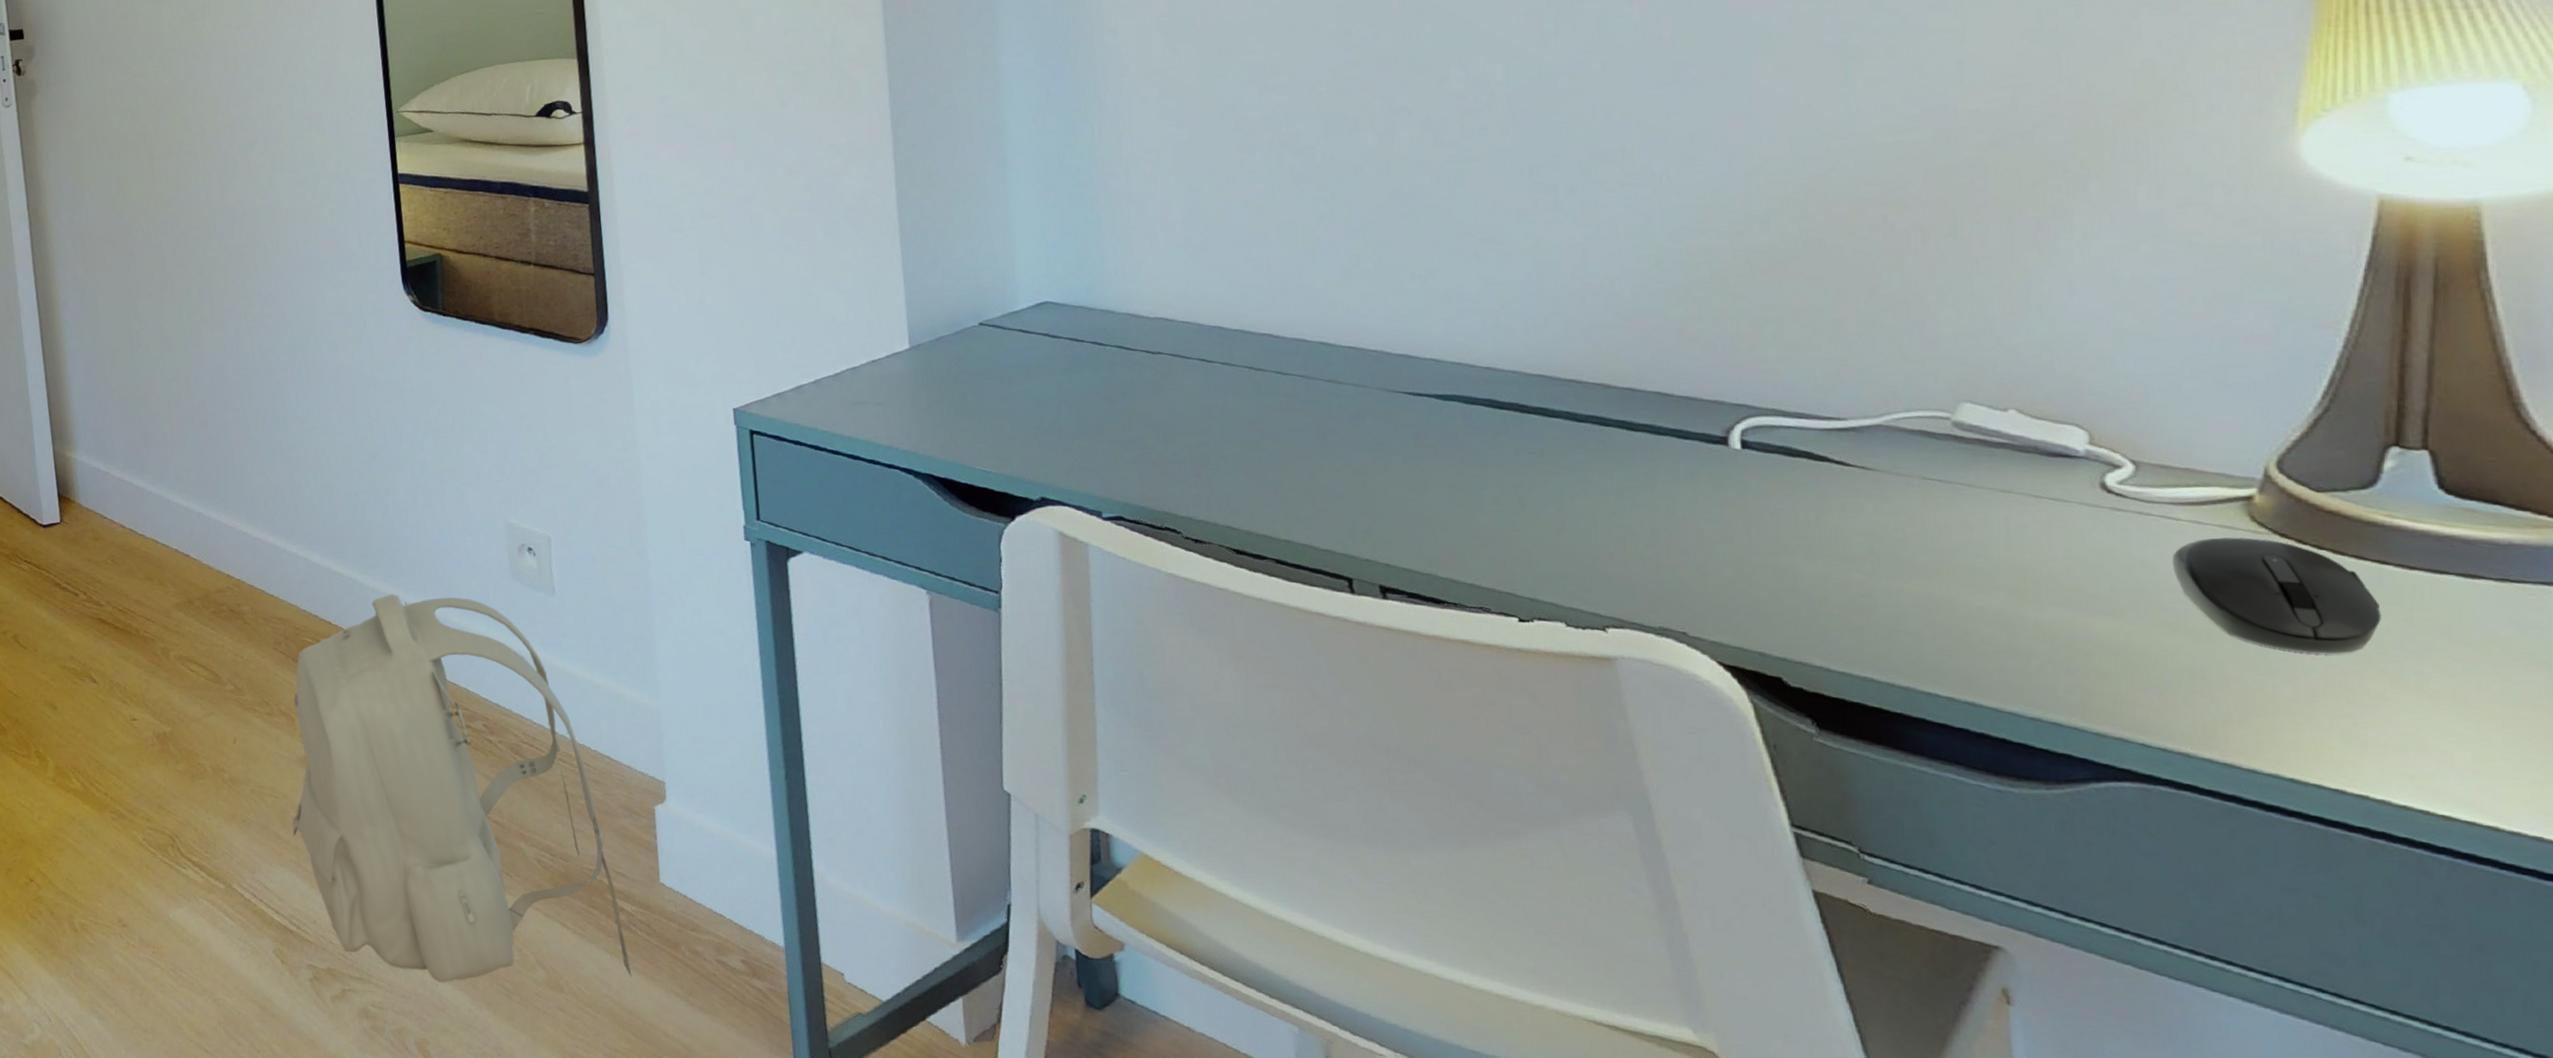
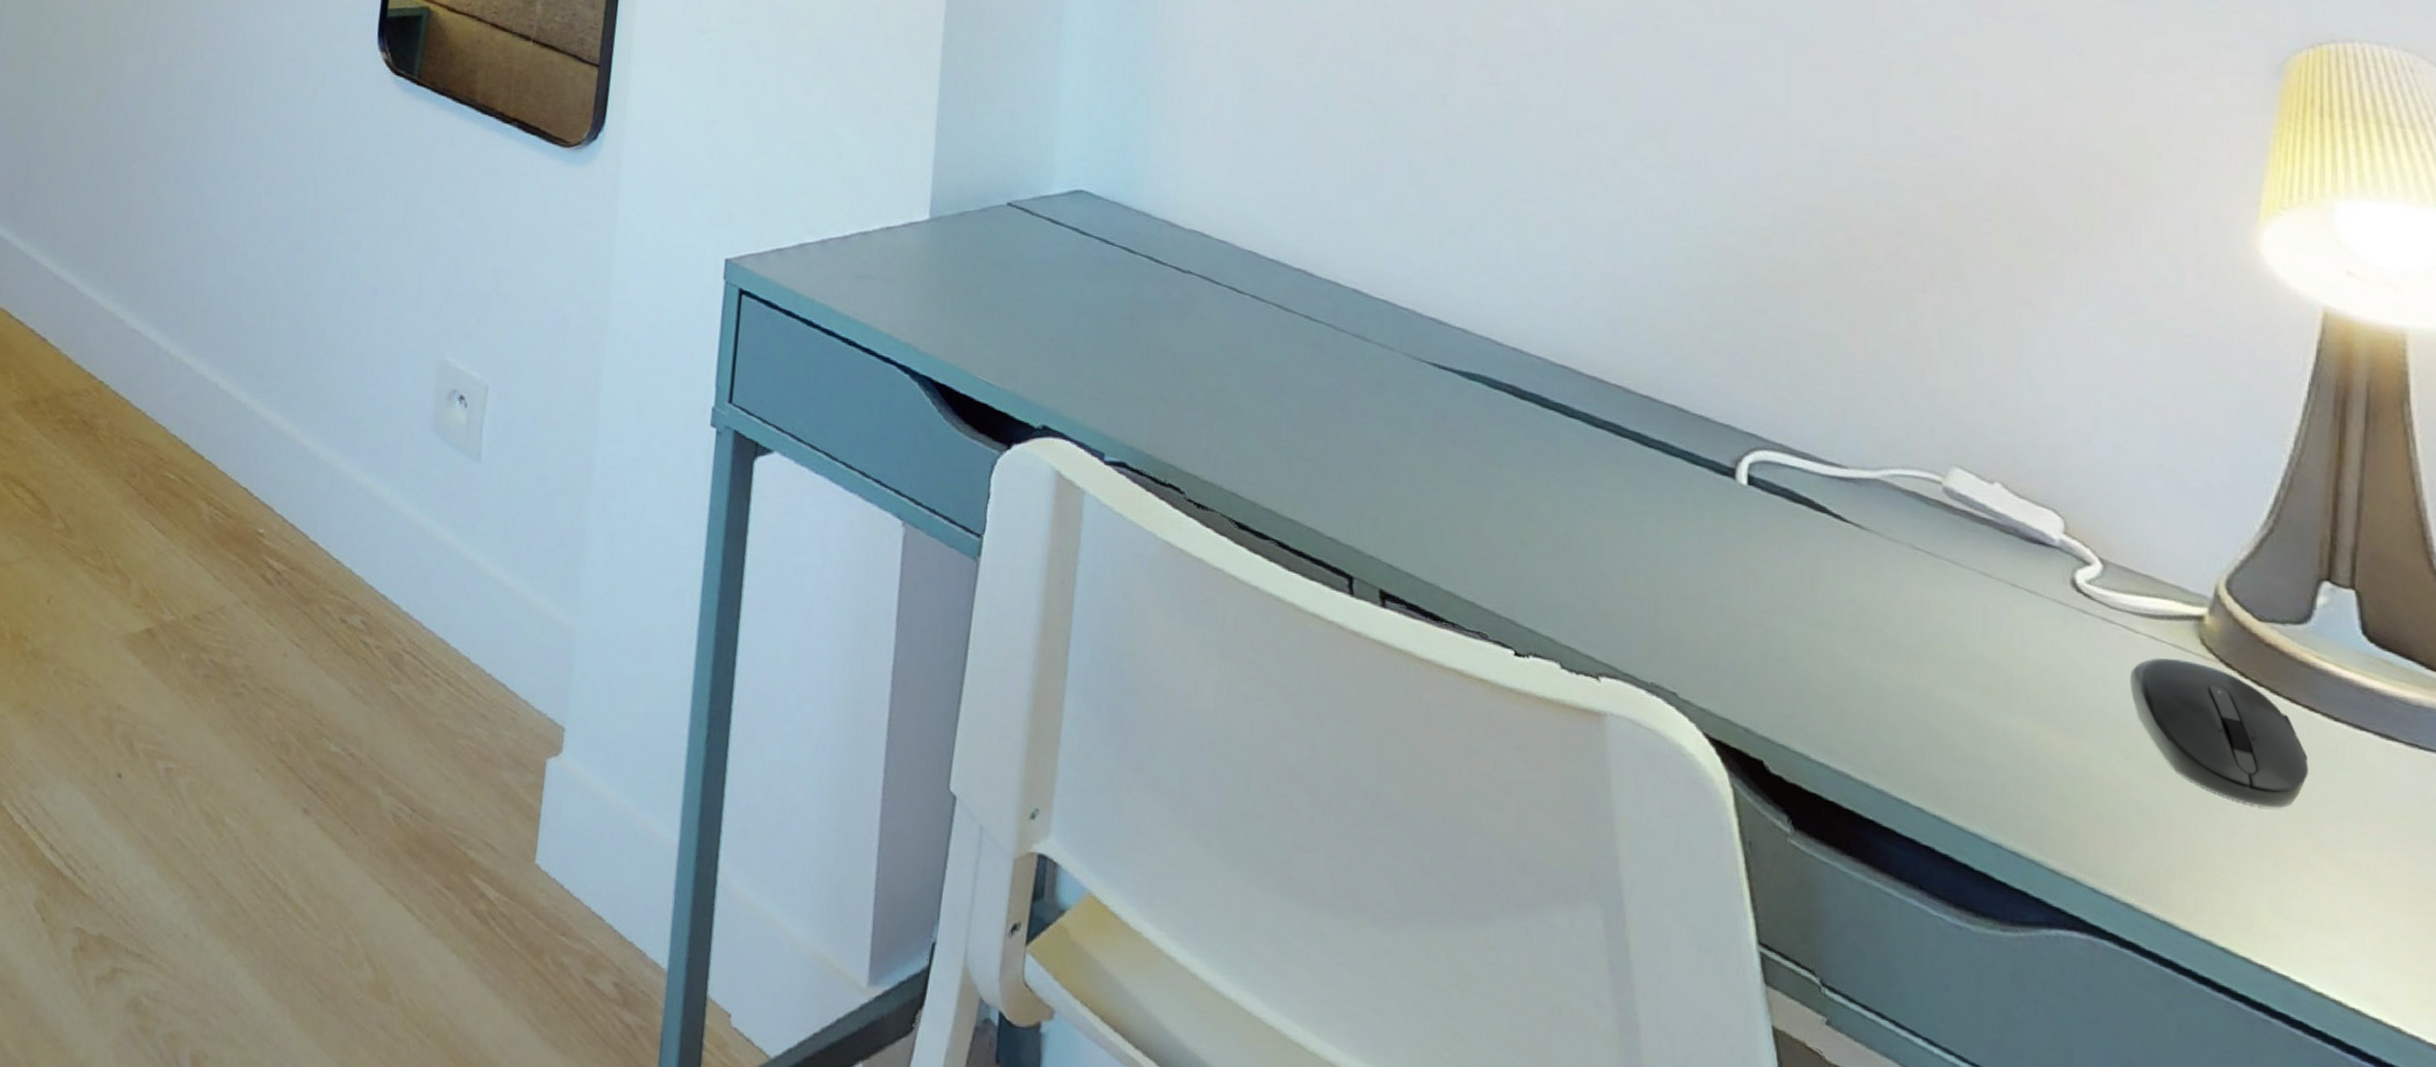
backpack: present [292,593,632,983] -> none [95,429,480,990]

